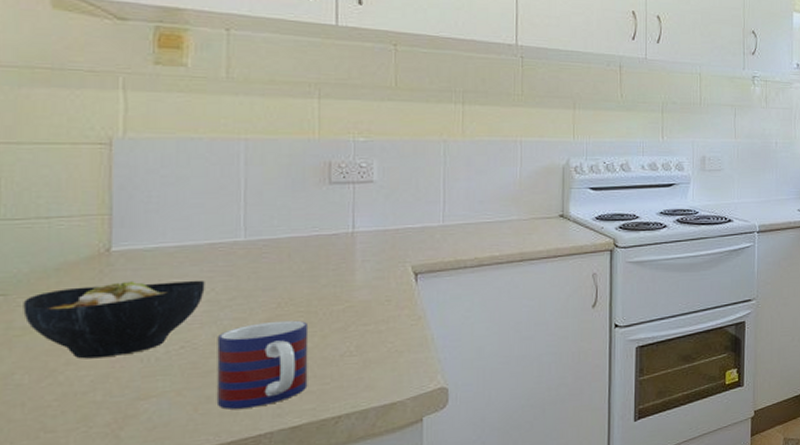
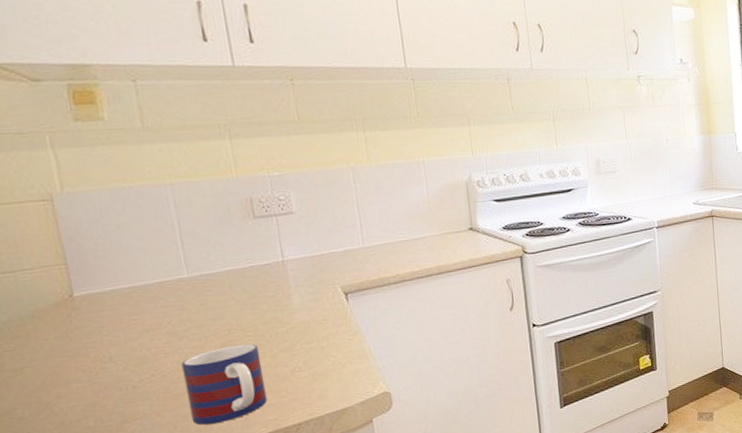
bowl: present [23,280,205,359] -> none [9,315,163,393]

